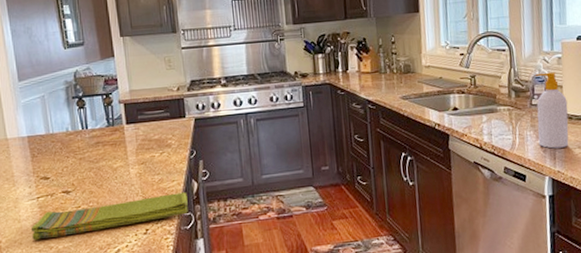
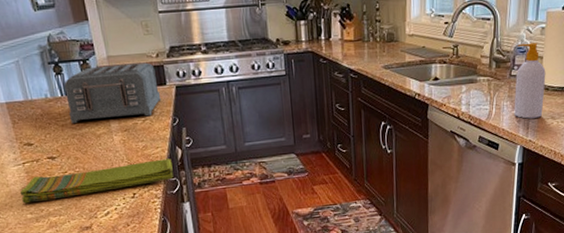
toaster: none [86,96,180,156] -> present [64,62,162,123]

